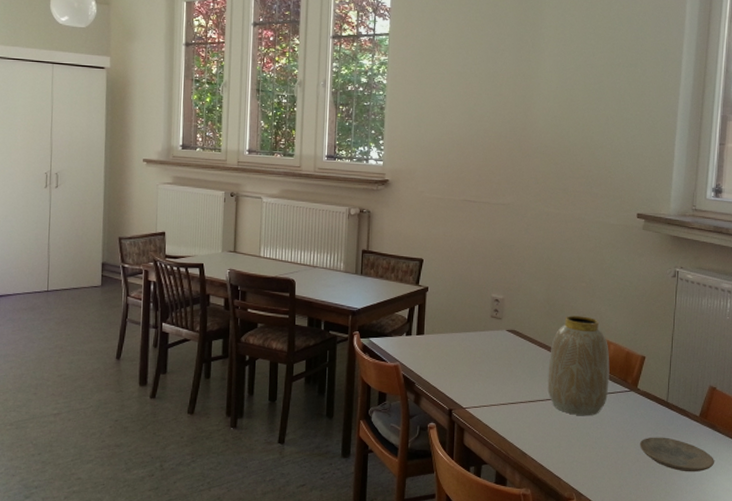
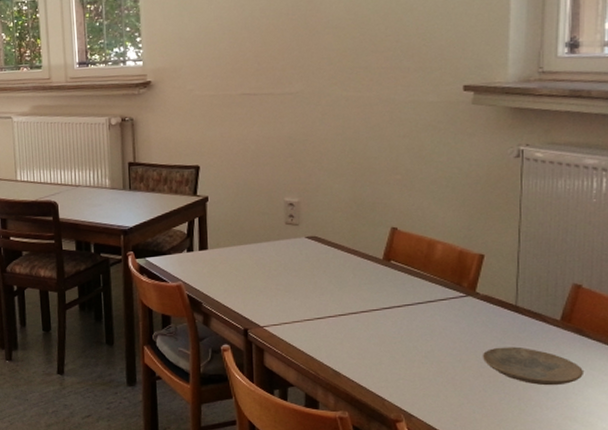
vase: present [547,316,610,416] -> none [360,213,439,328]

